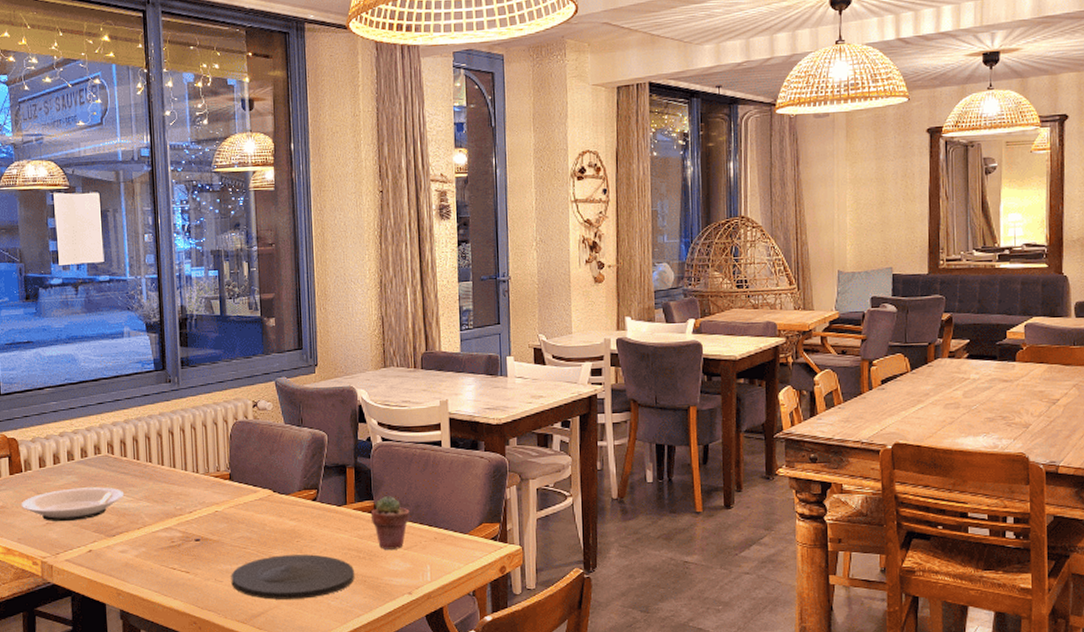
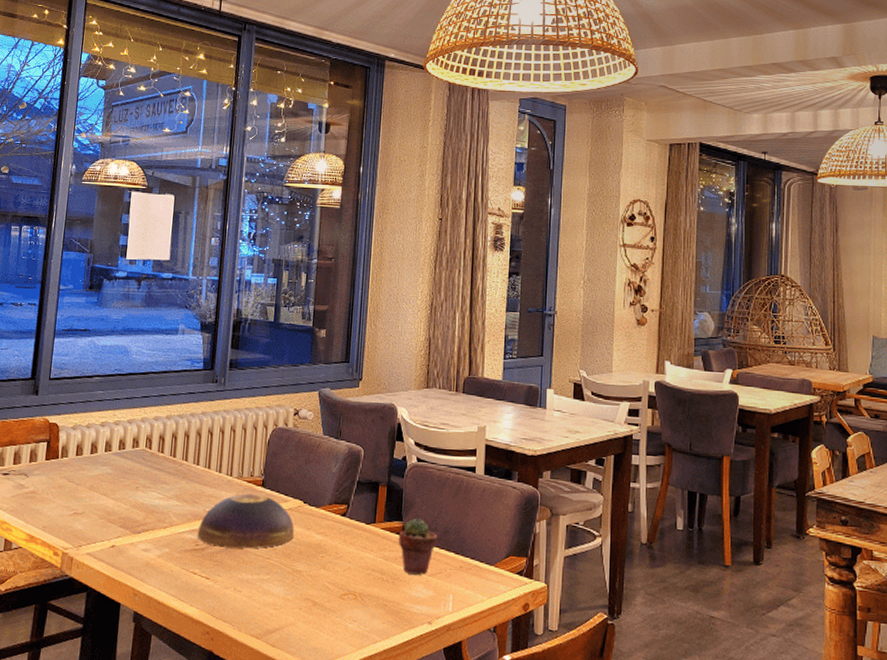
plate: present [21,487,125,522] -> none [51,479,156,514]
decorative bowl: none [171,488,268,542] -> present [197,493,295,549]
plate: present [231,554,354,600] -> none [250,569,376,619]

